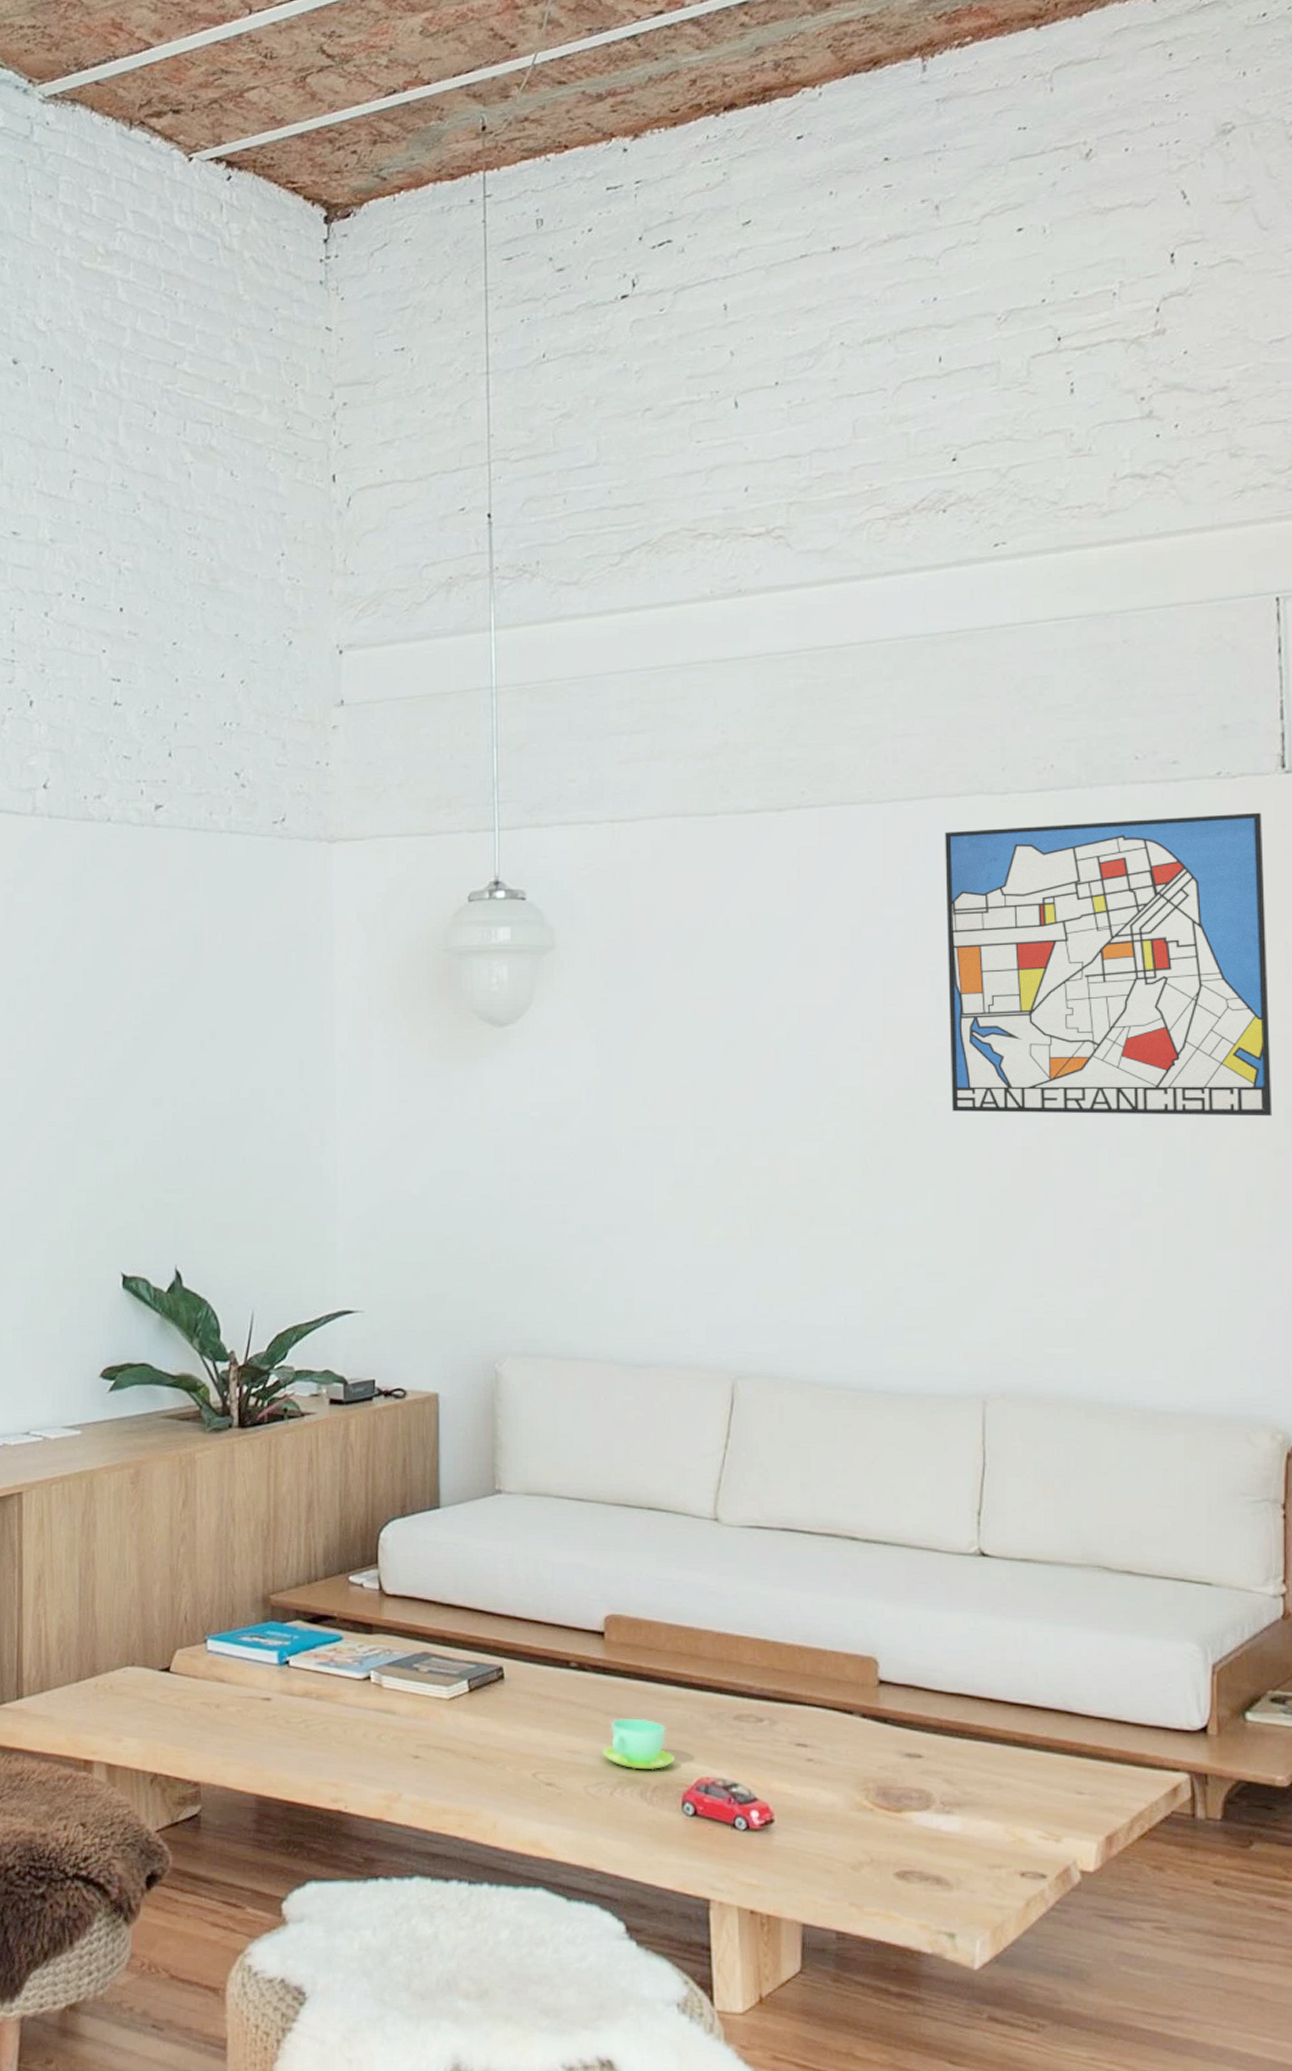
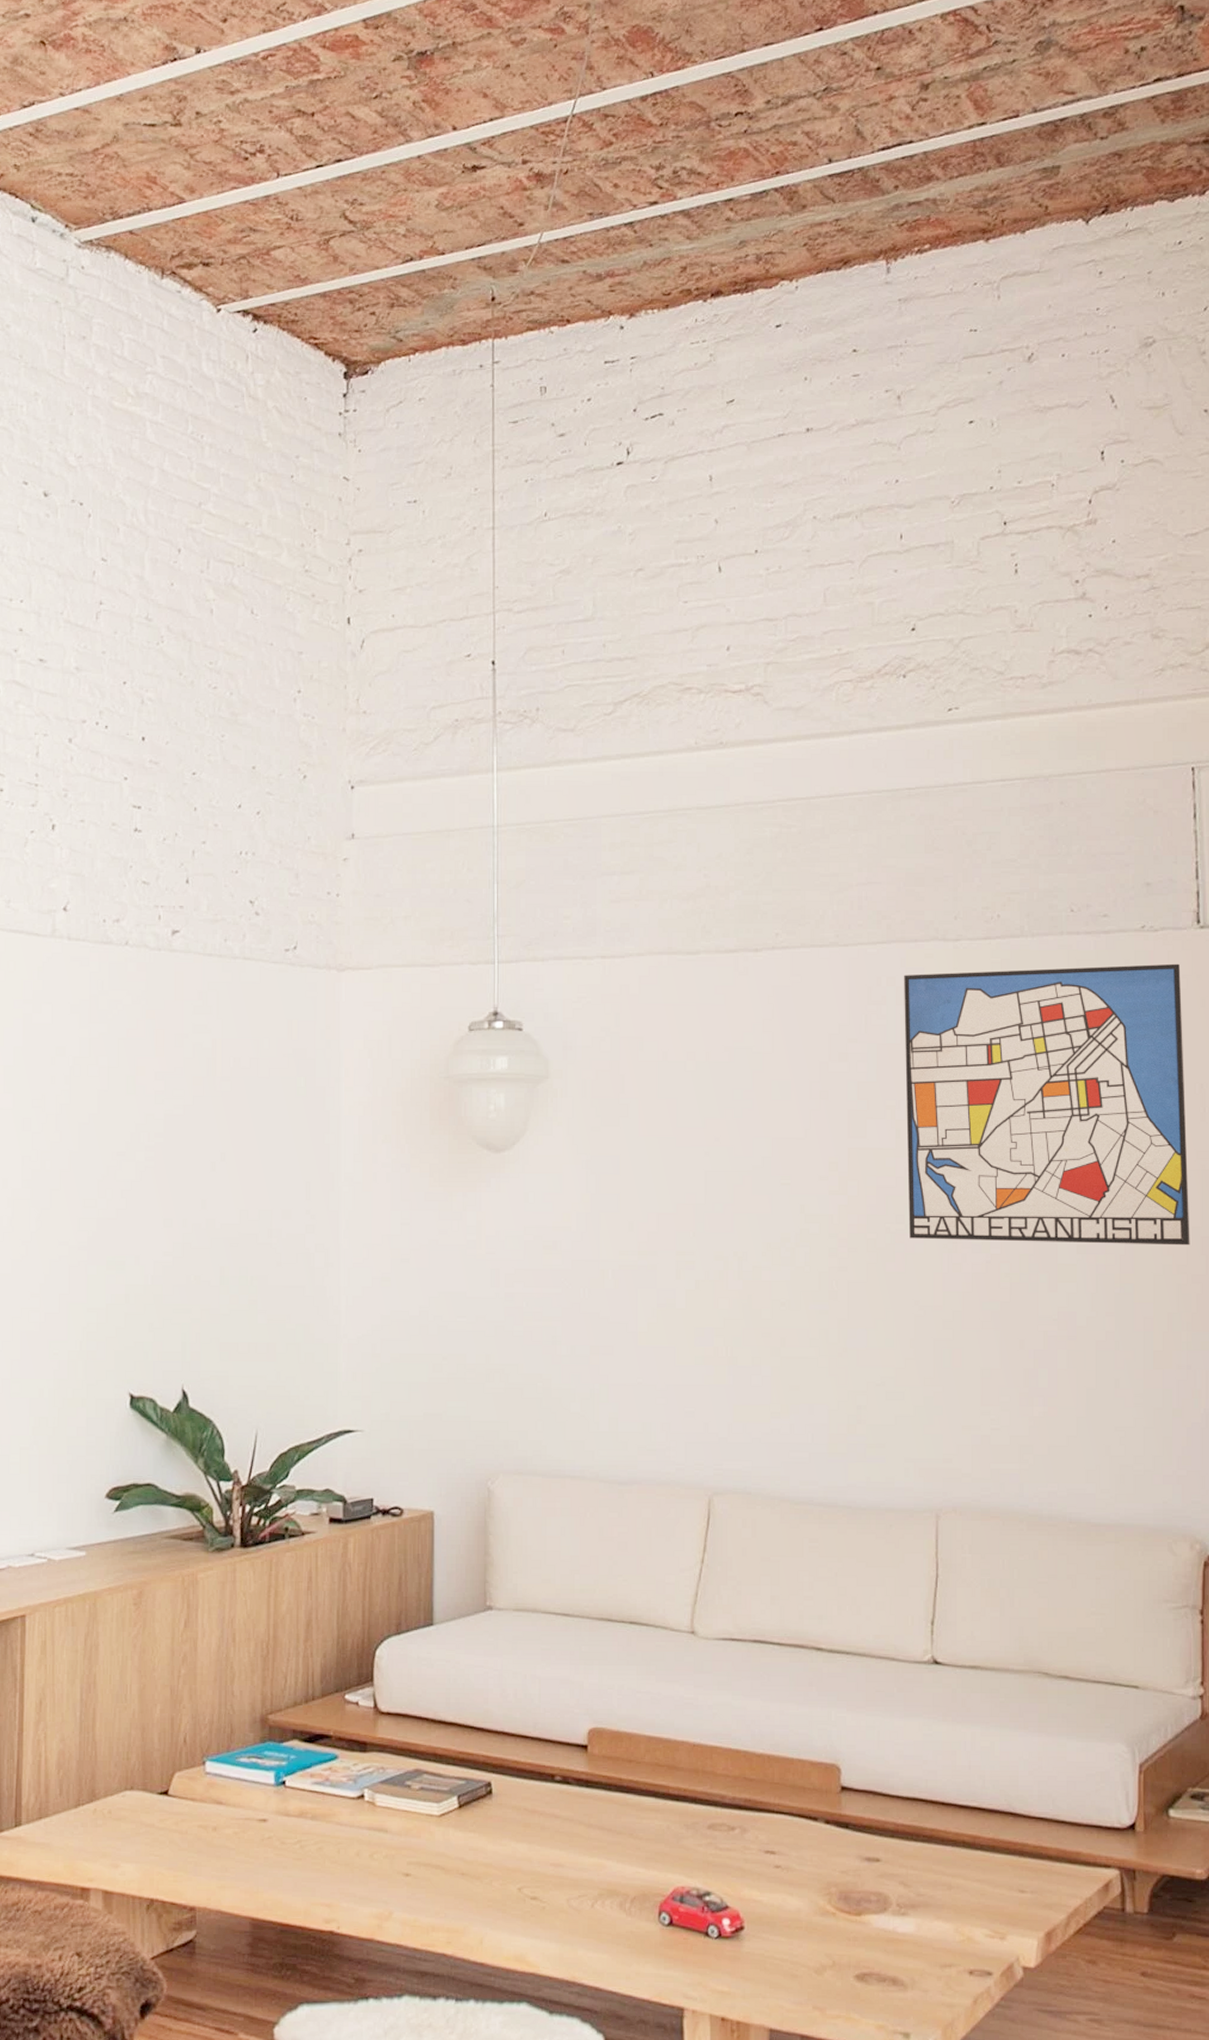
cup: present [602,1717,675,1770] -> none [584,1830,652,1881]

